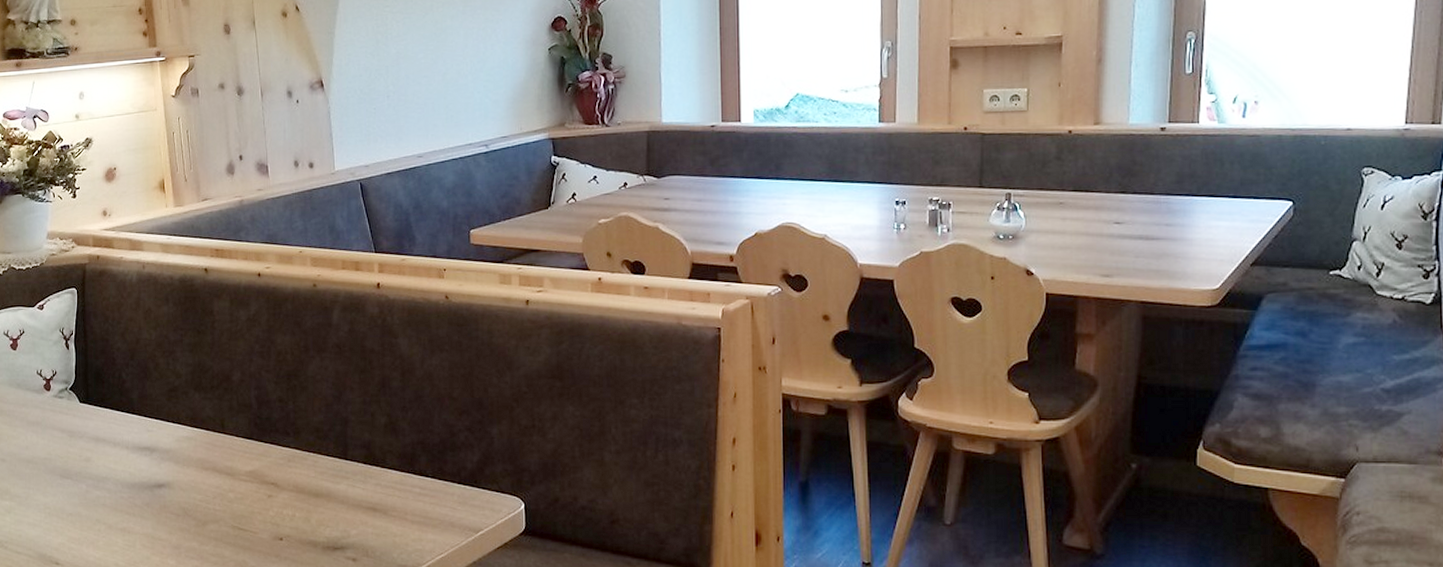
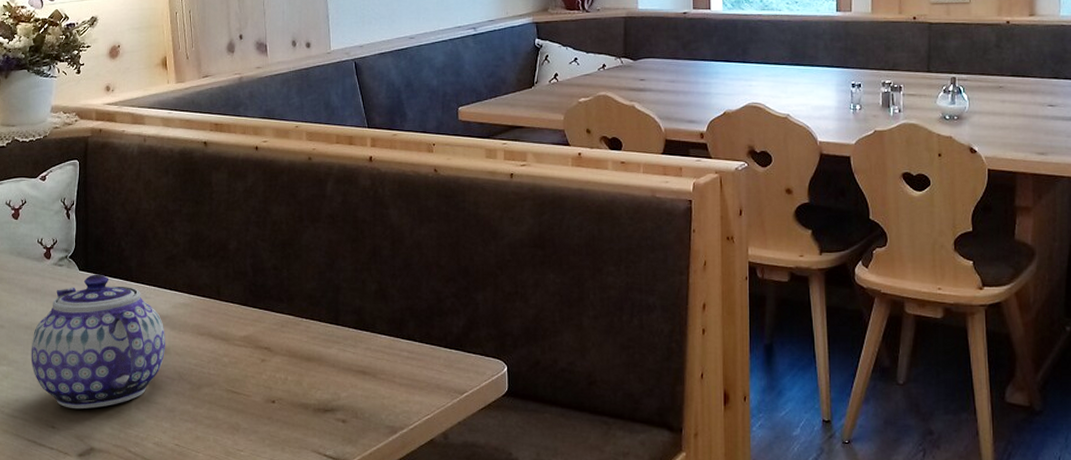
teapot: none [33,406,170,545] -> present [31,274,166,409]

